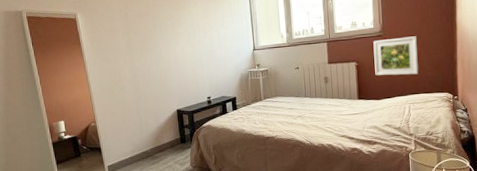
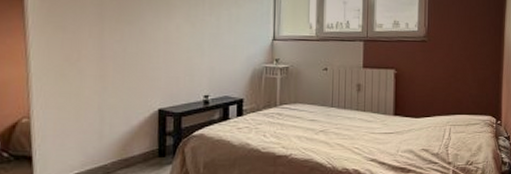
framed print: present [373,36,419,76] -> none [415,46,464,92]

